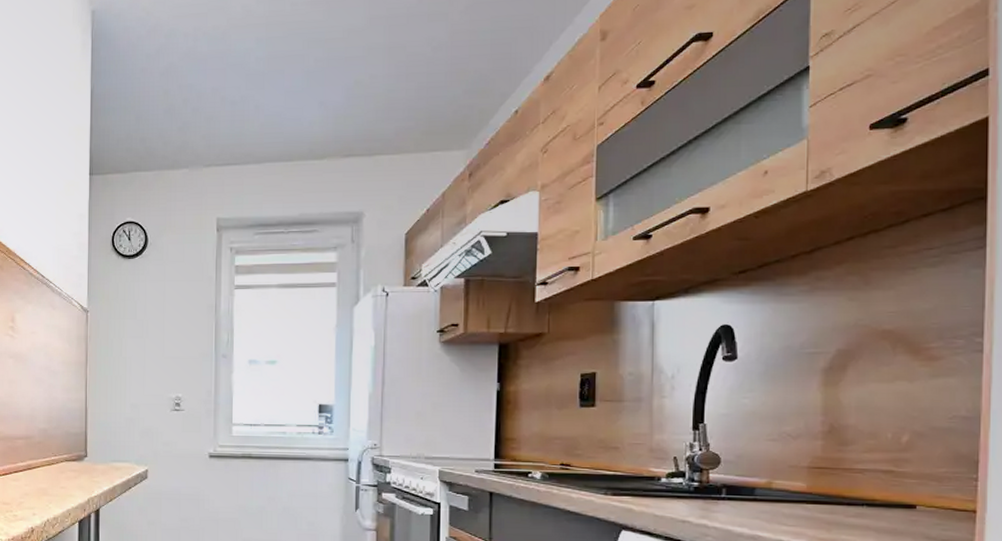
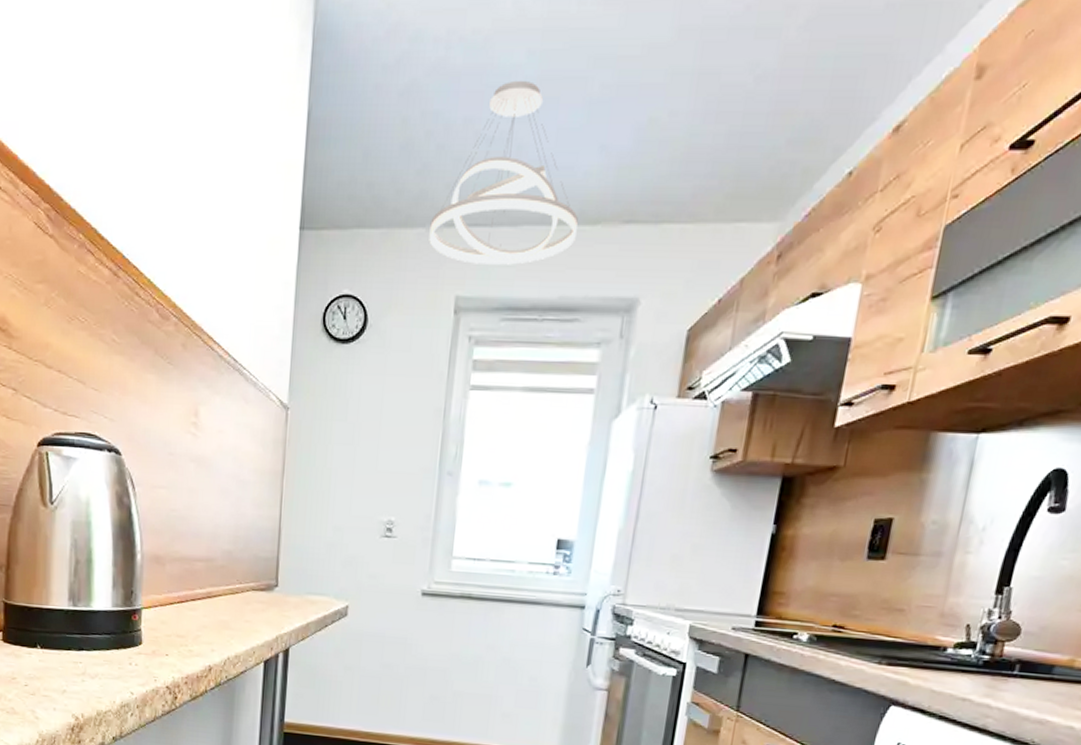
pendant light: none [192,59,308,193] -> present [429,80,578,265]

